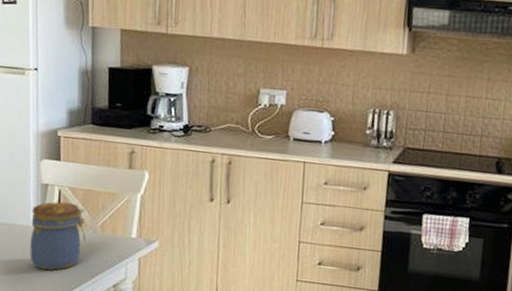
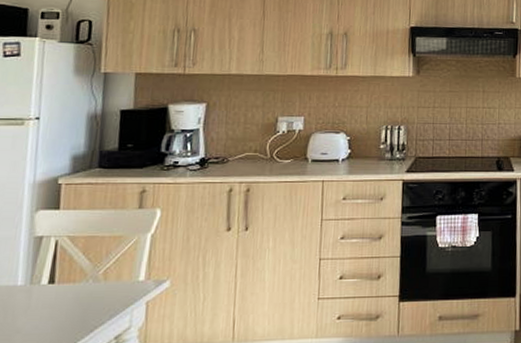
jar: present [30,201,86,271] -> none [13,253,86,333]

